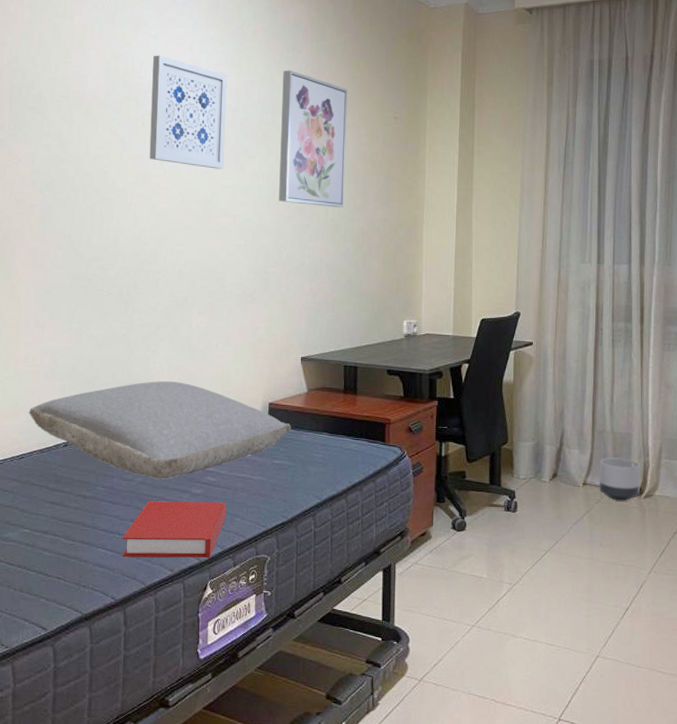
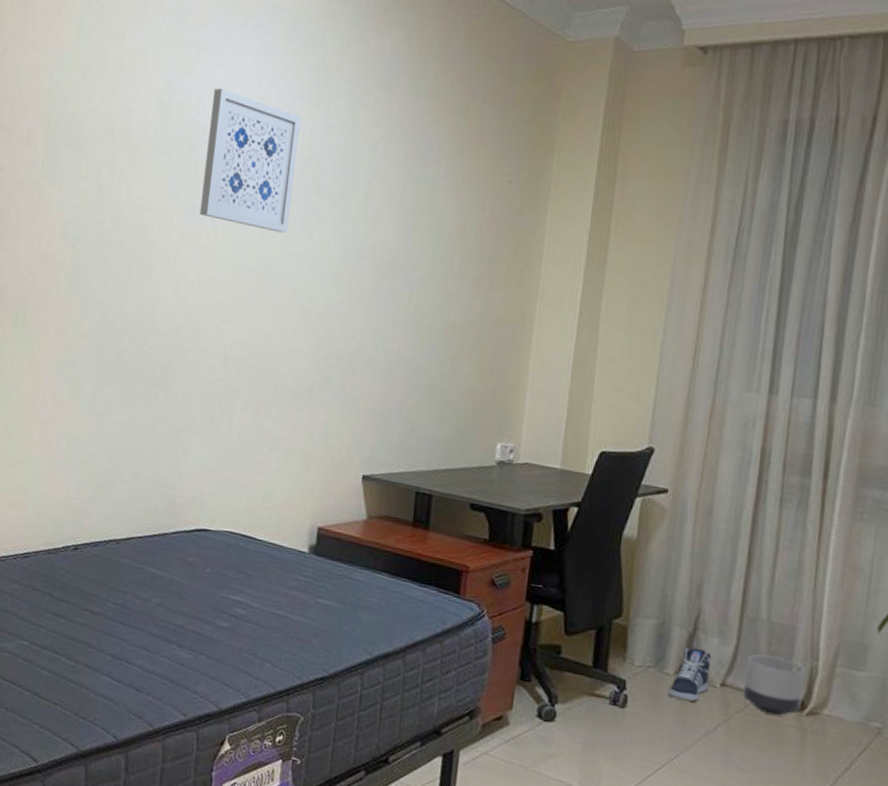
pillow: present [28,381,291,479] -> none [37,484,343,605]
book: present [121,501,227,558] -> none [128,628,257,707]
wall art: present [279,70,348,208] -> none [351,114,451,293]
sneaker: none [546,459,575,501] -> present [667,647,712,703]

